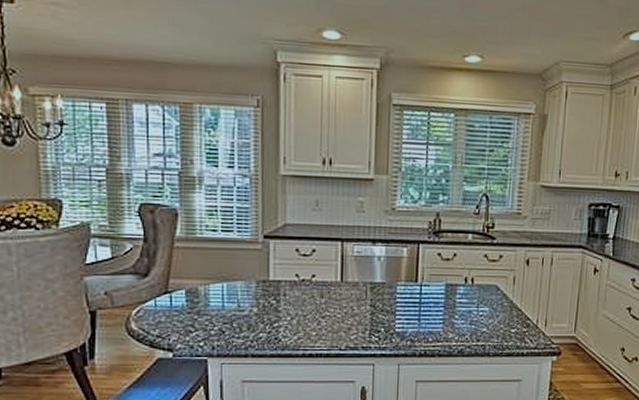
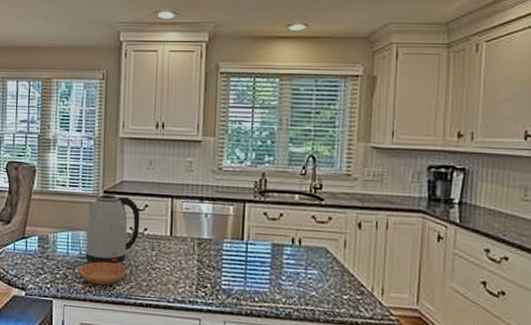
saucer: none [238,313,294,339] -> present [79,261,127,286]
kettle: none [244,239,307,315] -> present [85,194,140,264]

